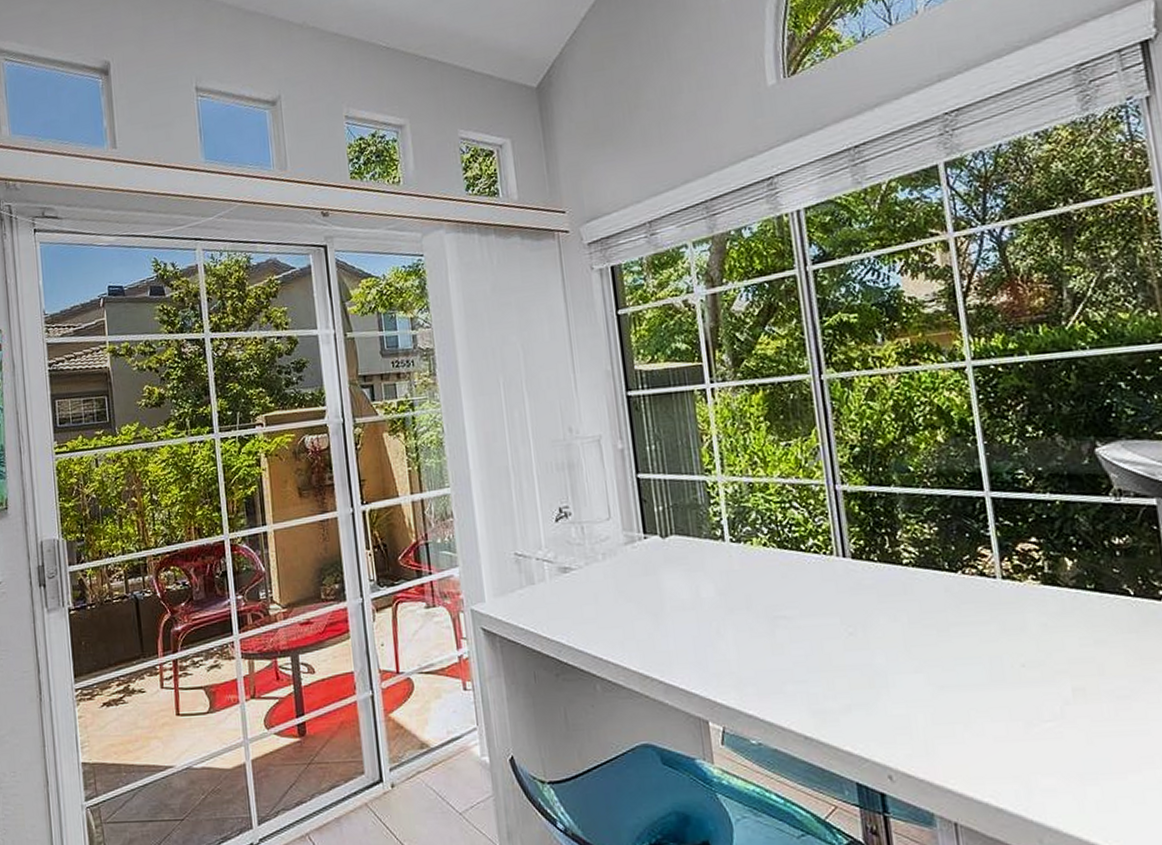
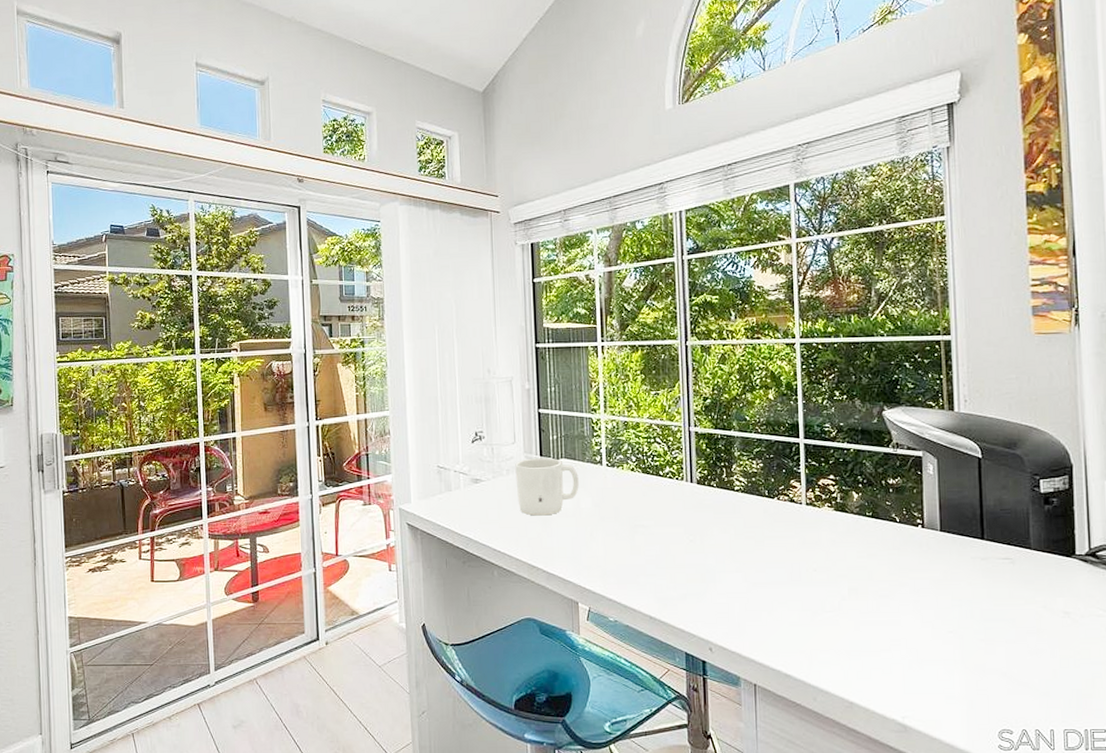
mug: none [612,535,697,611] -> present [515,458,579,516]

